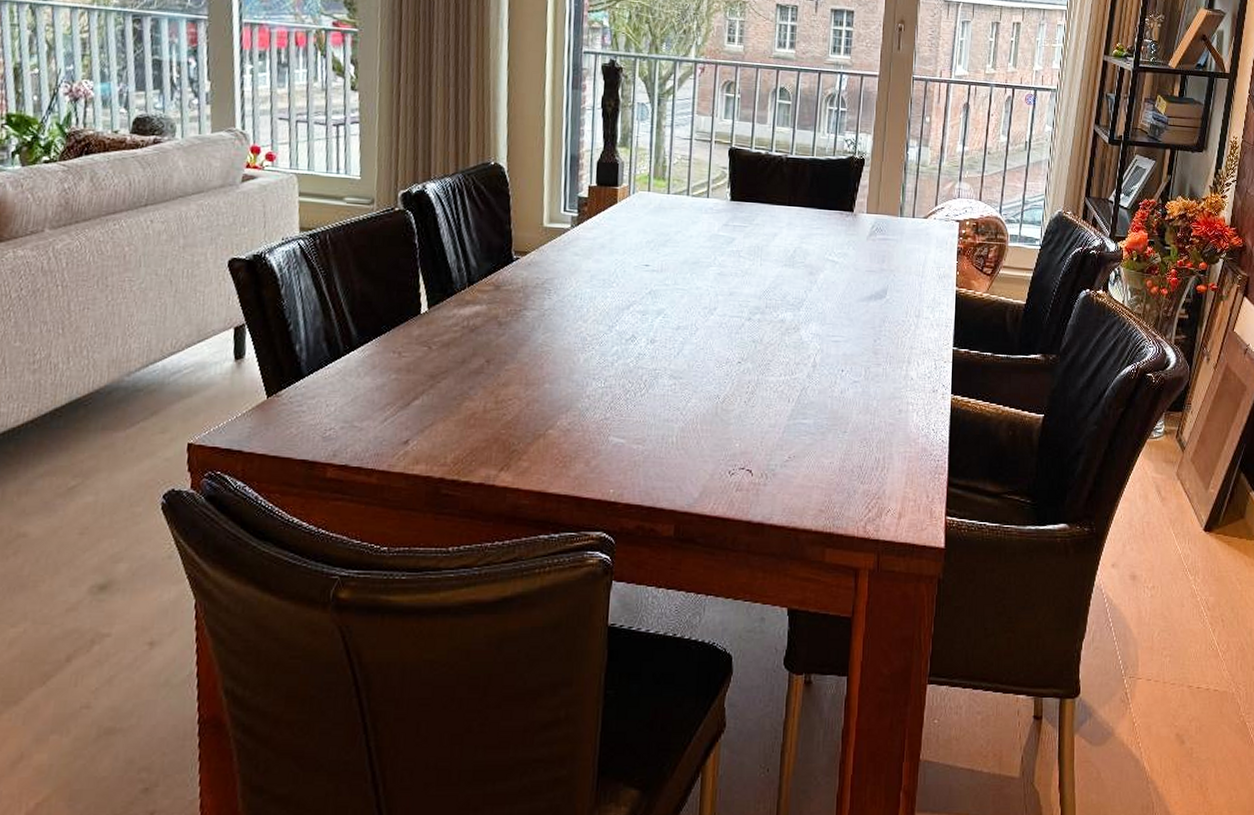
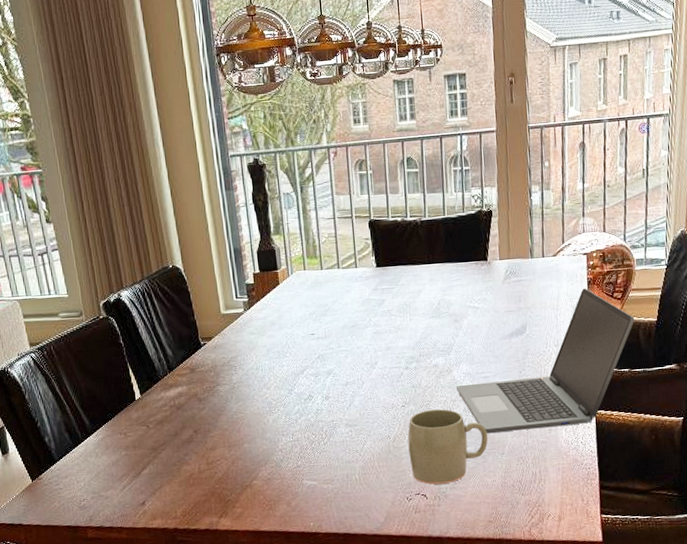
mug: none [738,371,831,460] -> present [407,409,488,485]
laptop: none [801,257,1003,409] -> present [456,288,635,434]

